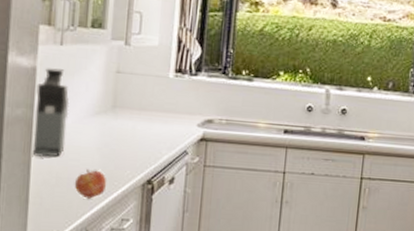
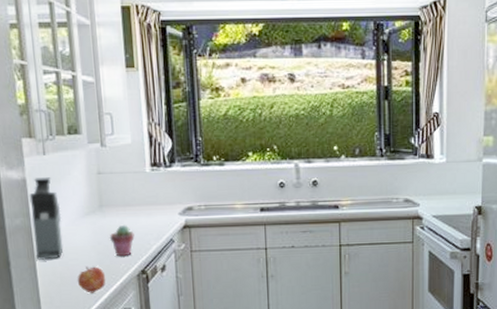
potted succulent: none [117,129,146,164] -> present [109,224,135,257]

